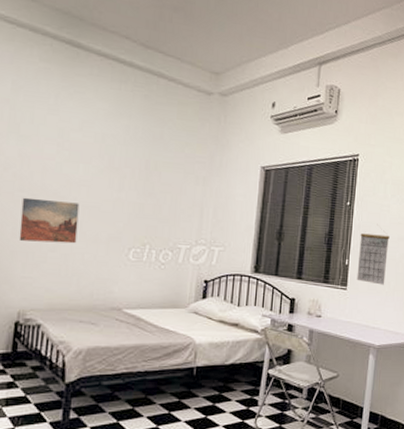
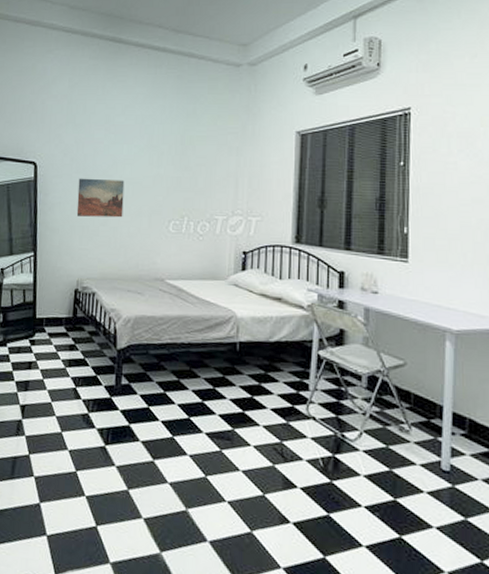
calendar: present [357,230,390,285] -> none [420,192,460,257]

